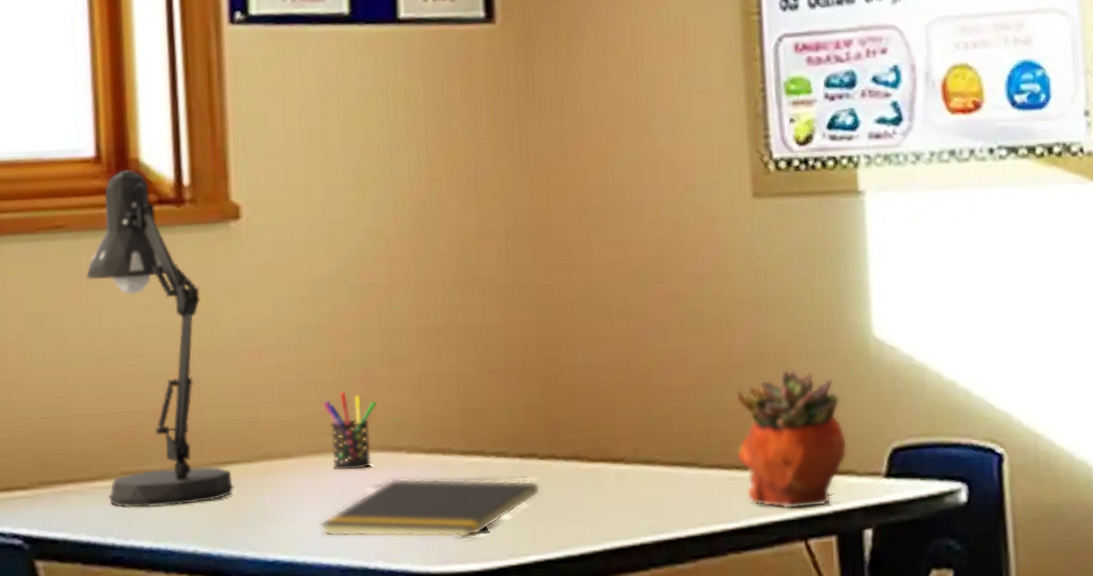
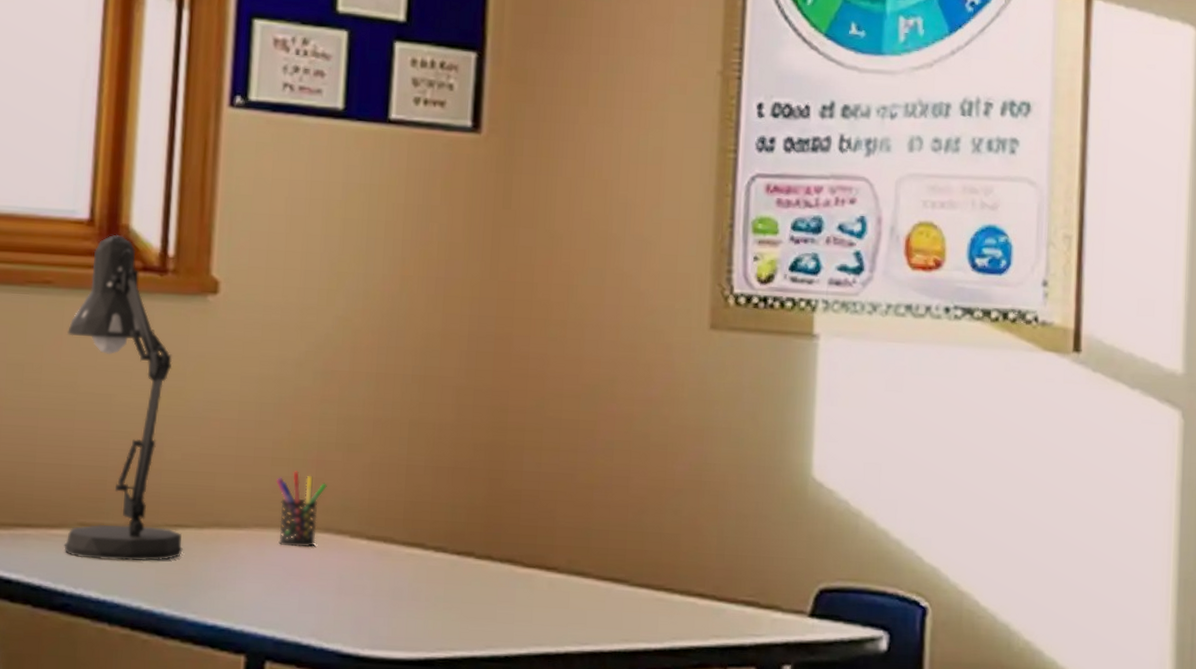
notepad: present [320,478,541,541] -> none [260,560,474,629]
succulent planter: present [736,369,848,509] -> none [666,500,776,638]

